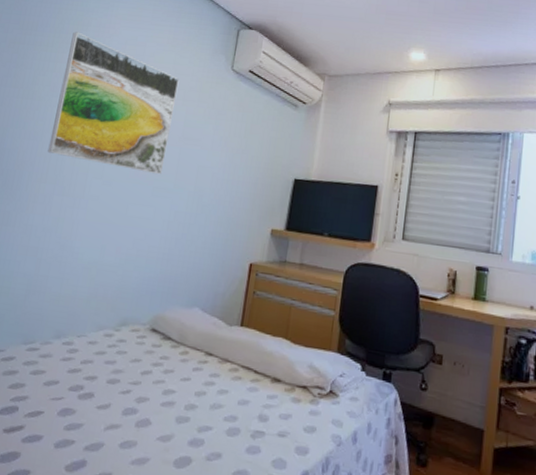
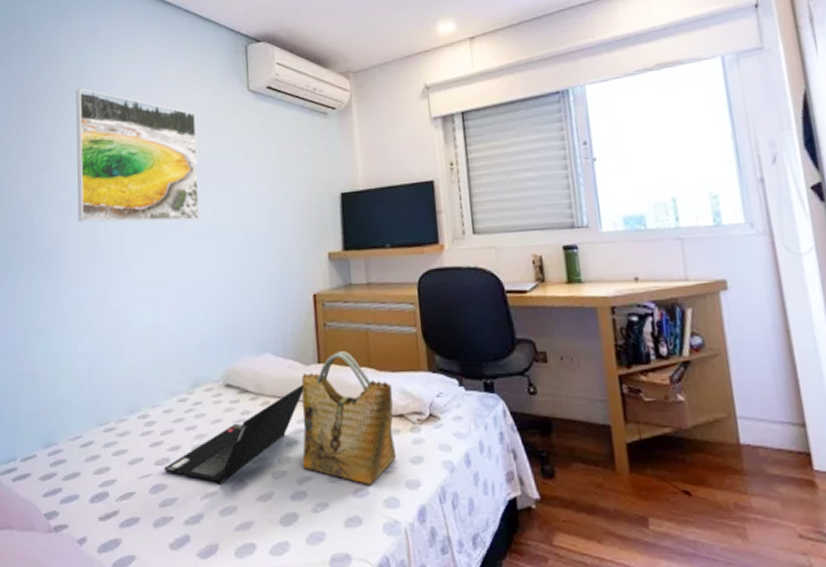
laptop computer: none [76,342,223,420] -> present [163,385,304,486]
grocery bag: none [206,319,303,444] -> present [301,351,397,485]

